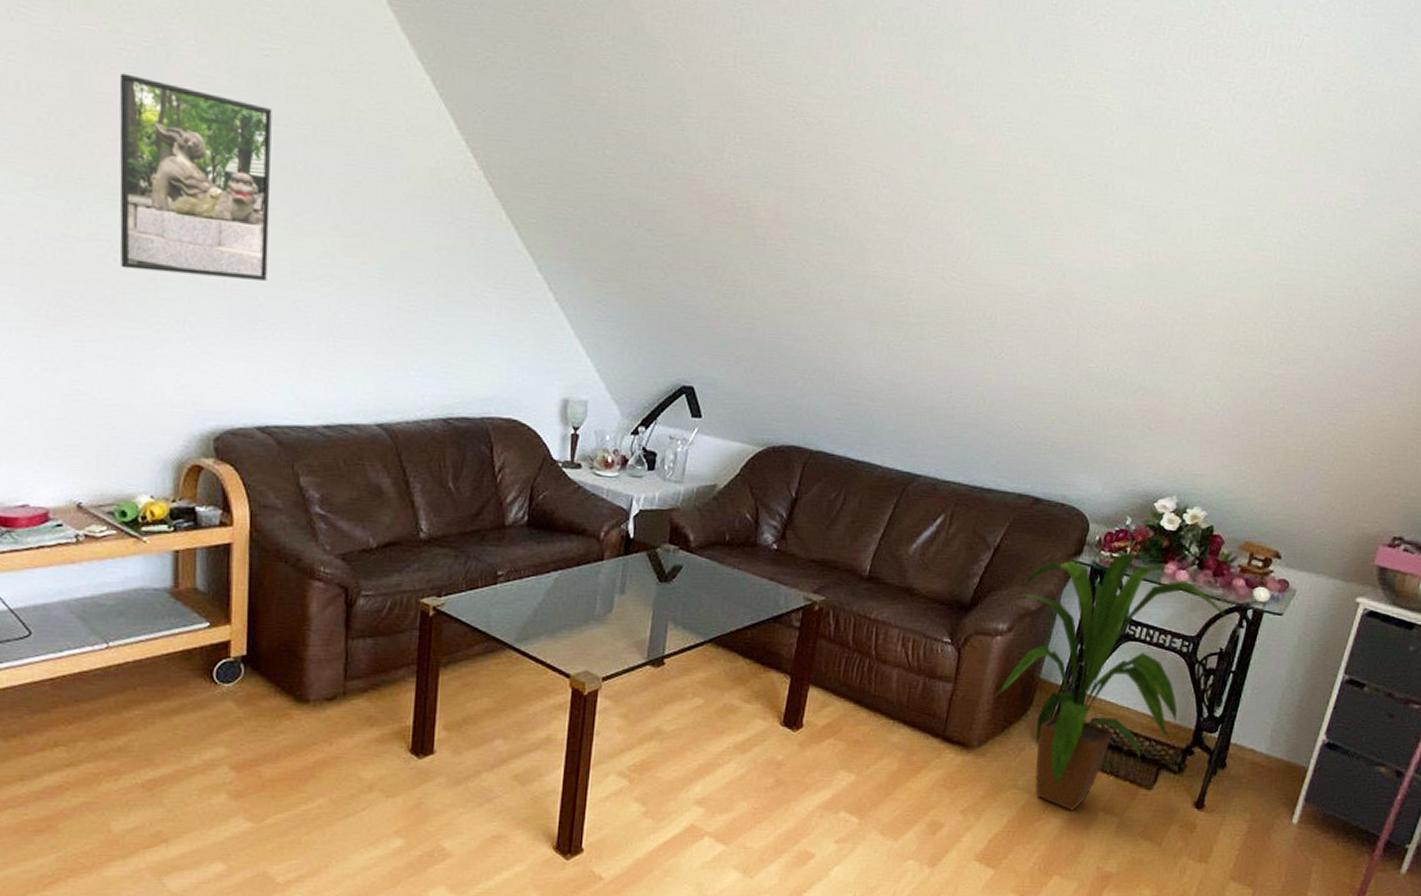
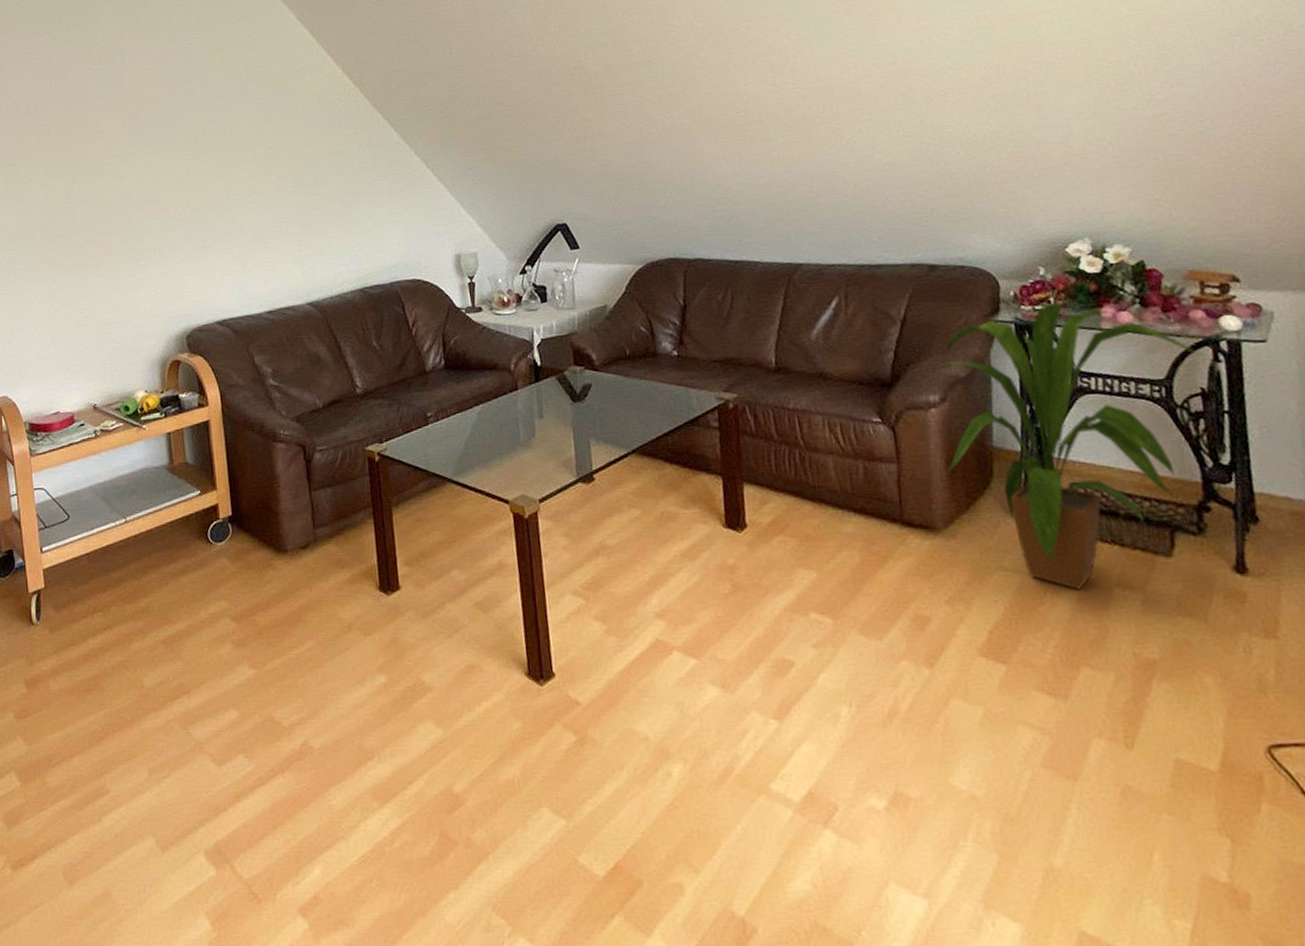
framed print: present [119,73,272,281] -> none [93,80,210,219]

